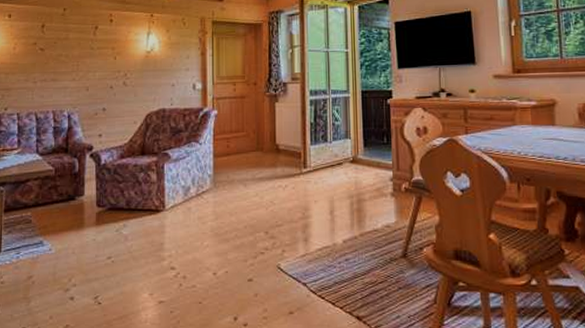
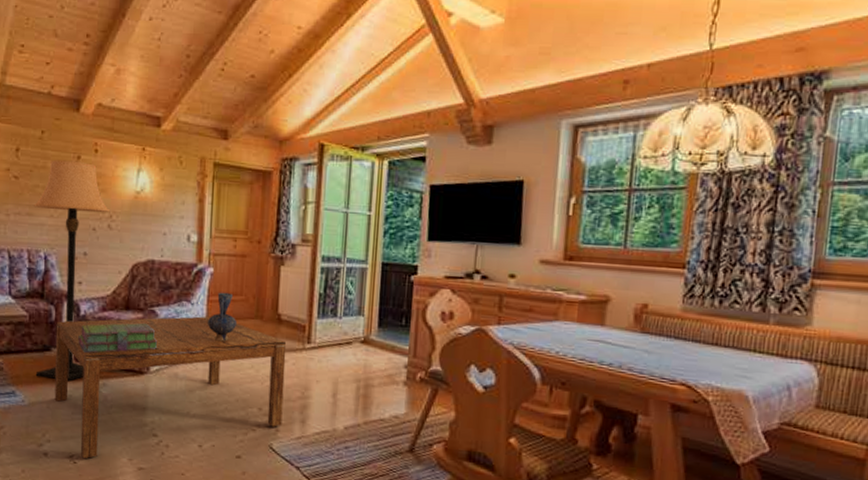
lamp: none [57,31,125,225] -> present [32,159,110,380]
coffee table: none [79,153,287,299] -> present [54,316,287,459]
stack of books: none [100,166,172,198] -> present [78,323,158,353]
vase: none [214,130,241,175] -> present [207,292,238,342]

